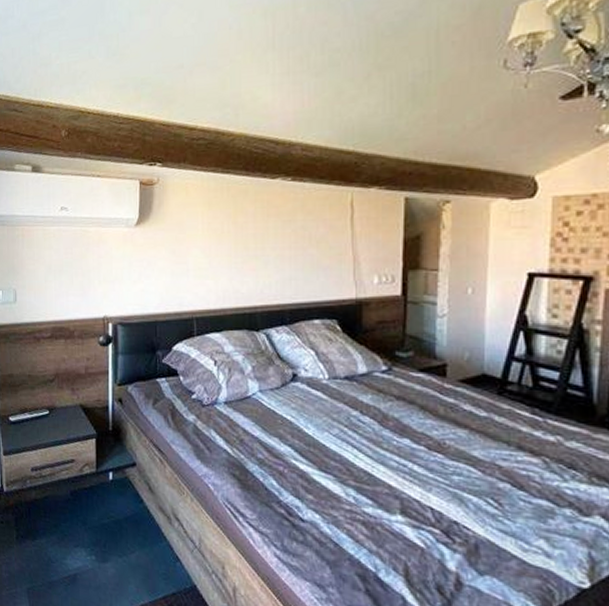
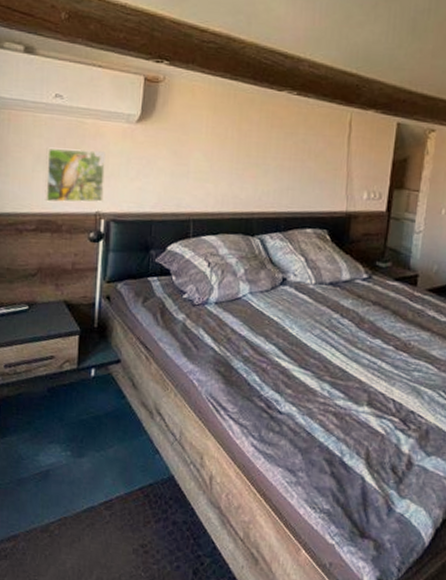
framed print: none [56,257,110,310] -> present [44,147,106,203]

